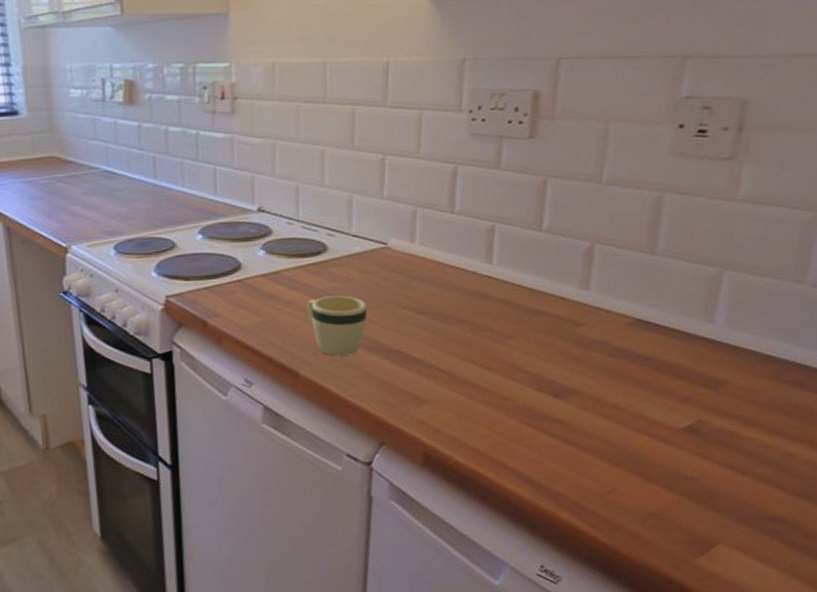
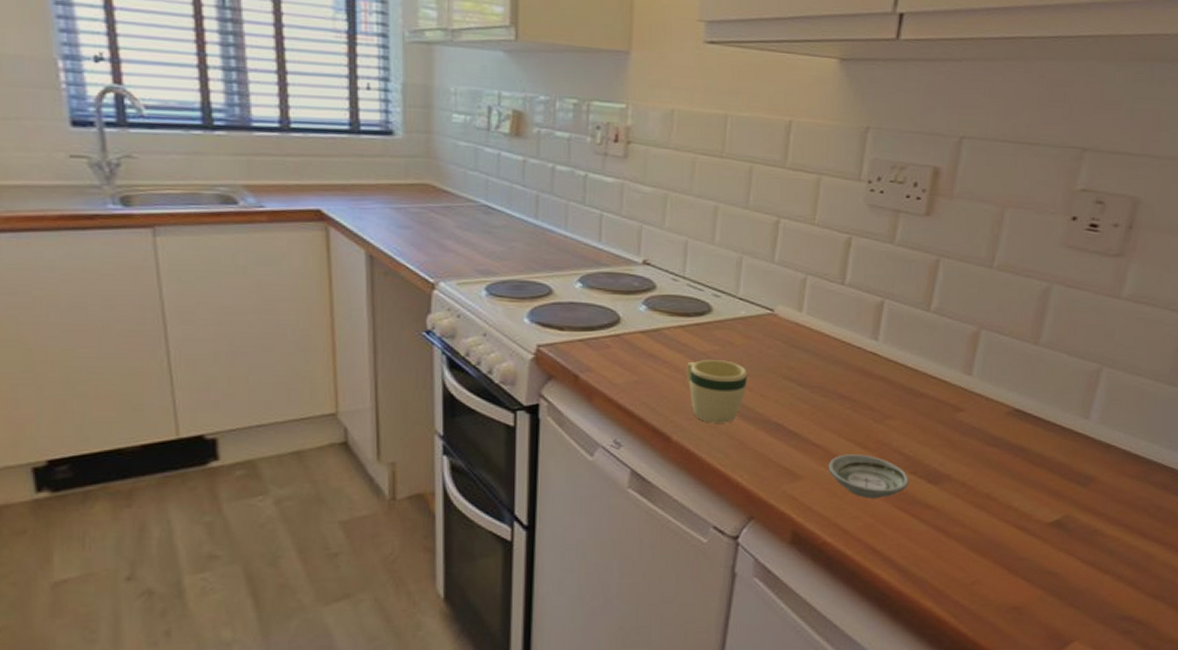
saucer: none [453,375,535,417] -> present [828,454,909,499]

